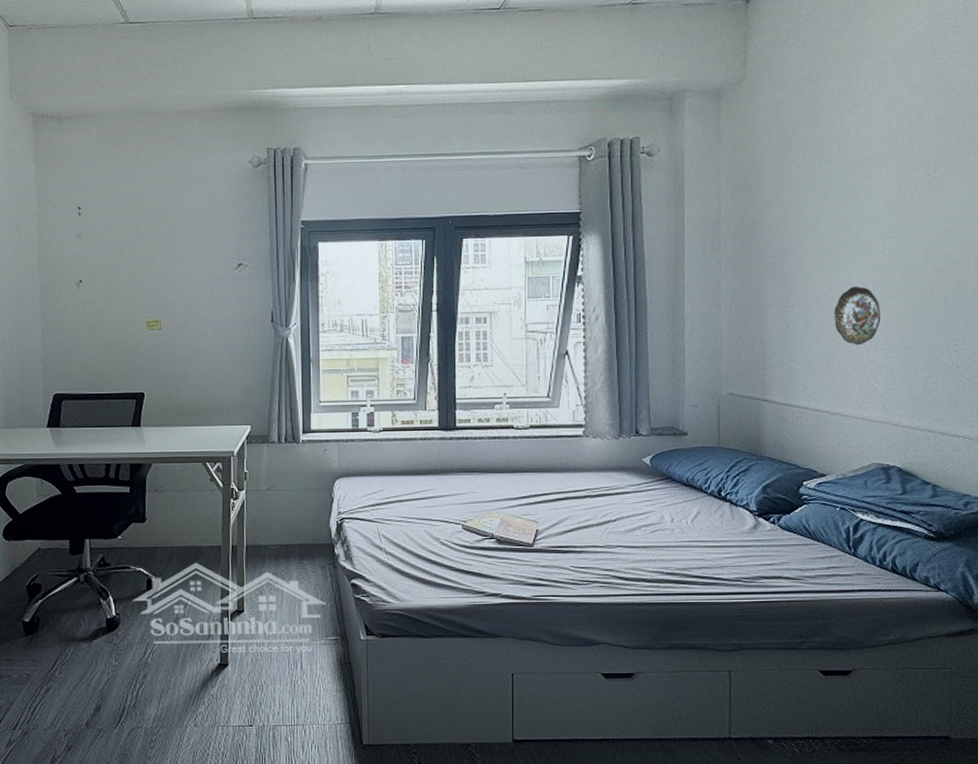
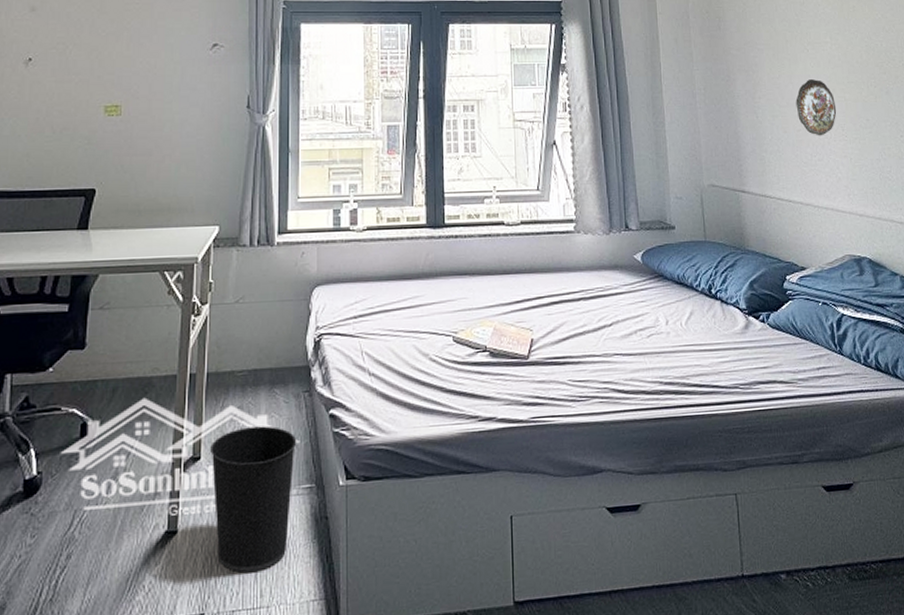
wastebasket: none [252,589,324,698] -> present [210,425,297,573]

